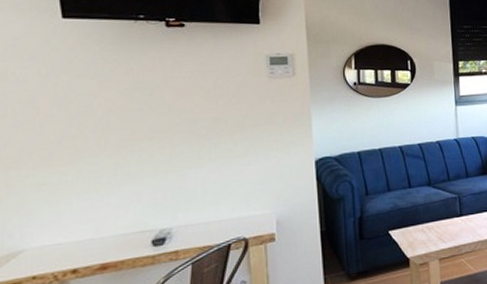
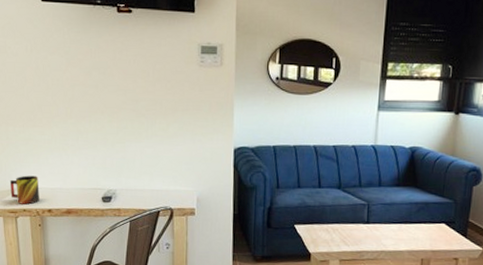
mug: none [10,228,58,271] -> present [9,175,40,205]

